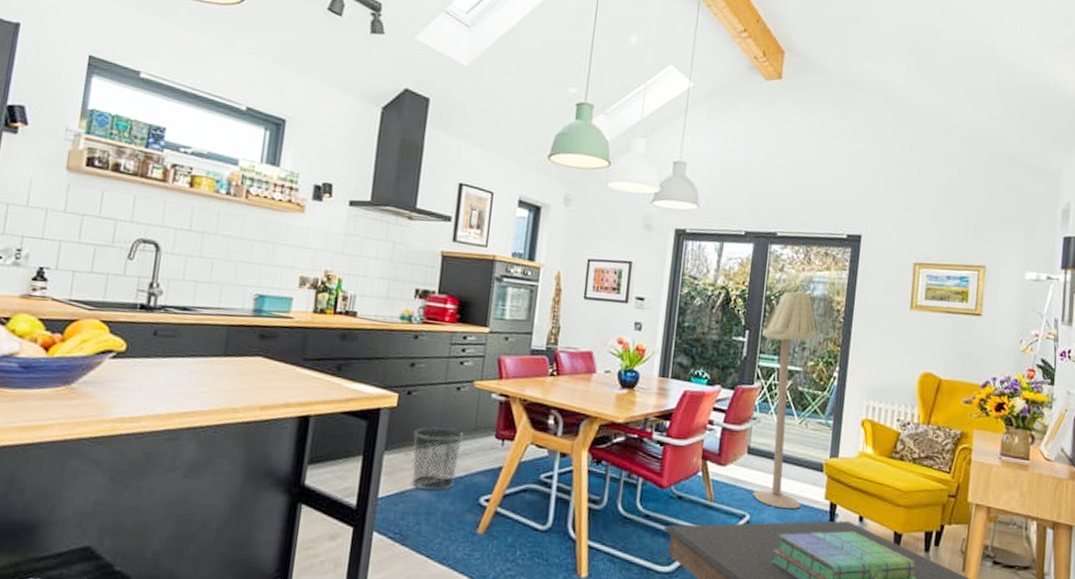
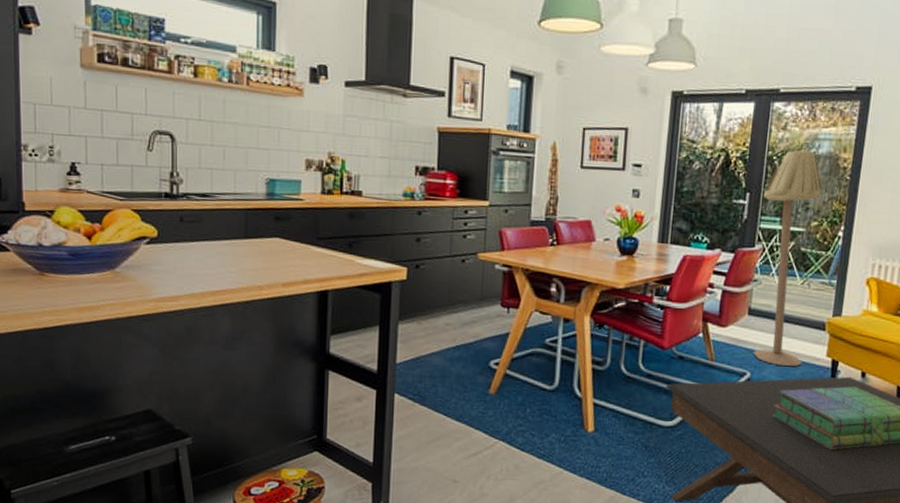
waste bin: present [411,427,464,491] -> none [424,297,471,356]

